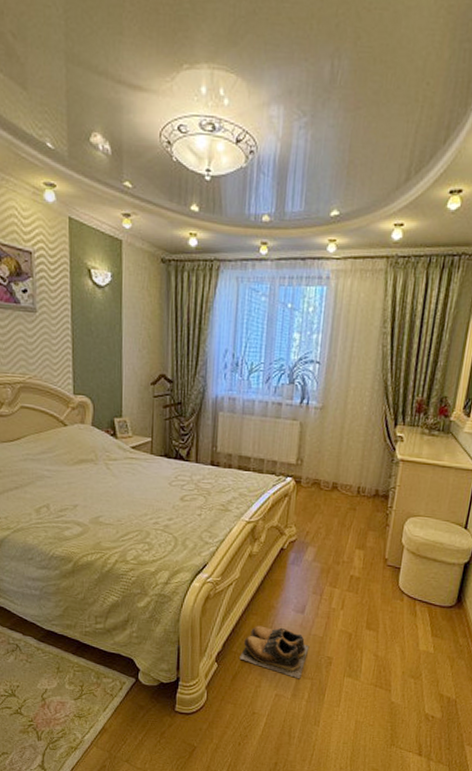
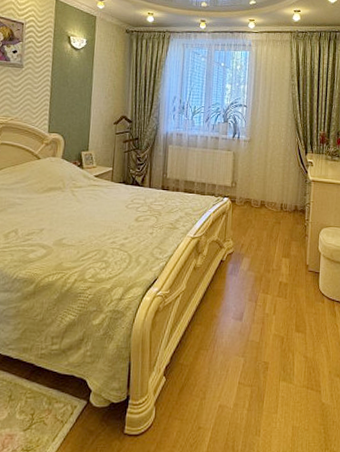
shoes: present [239,625,310,679] -> none [186,335,248,387]

